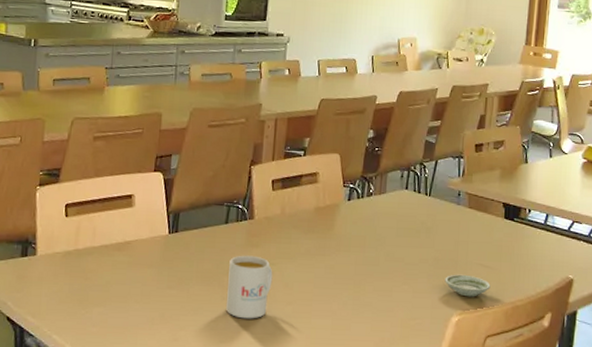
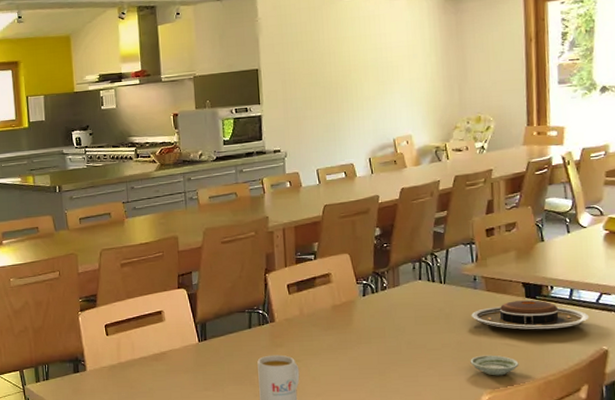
plate: none [451,221,560,254] -> present [471,300,590,330]

